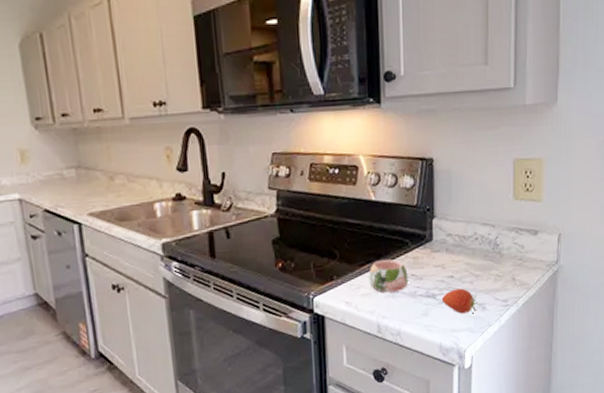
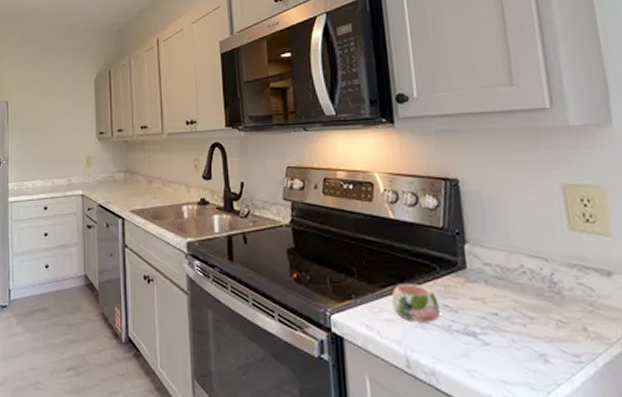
fruit: present [441,288,480,314] -> none [485,330,540,364]

